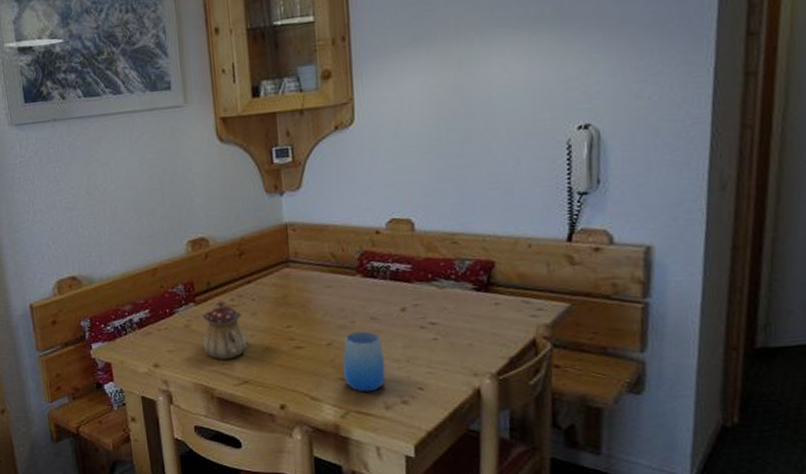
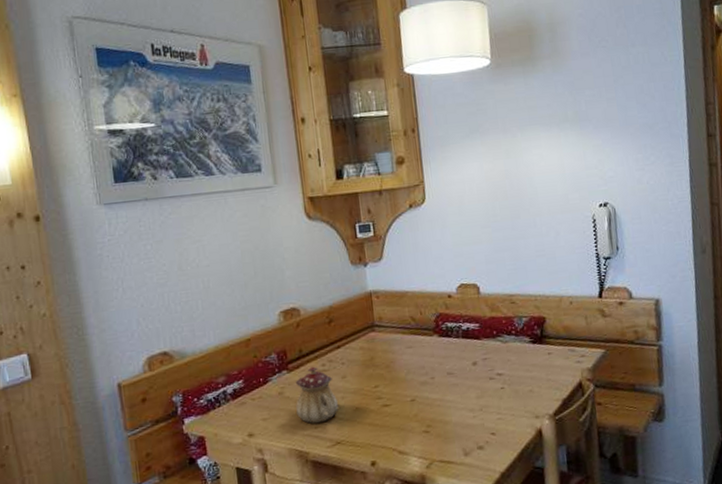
cup: present [343,332,386,392] -> none [425,386,464,442]

